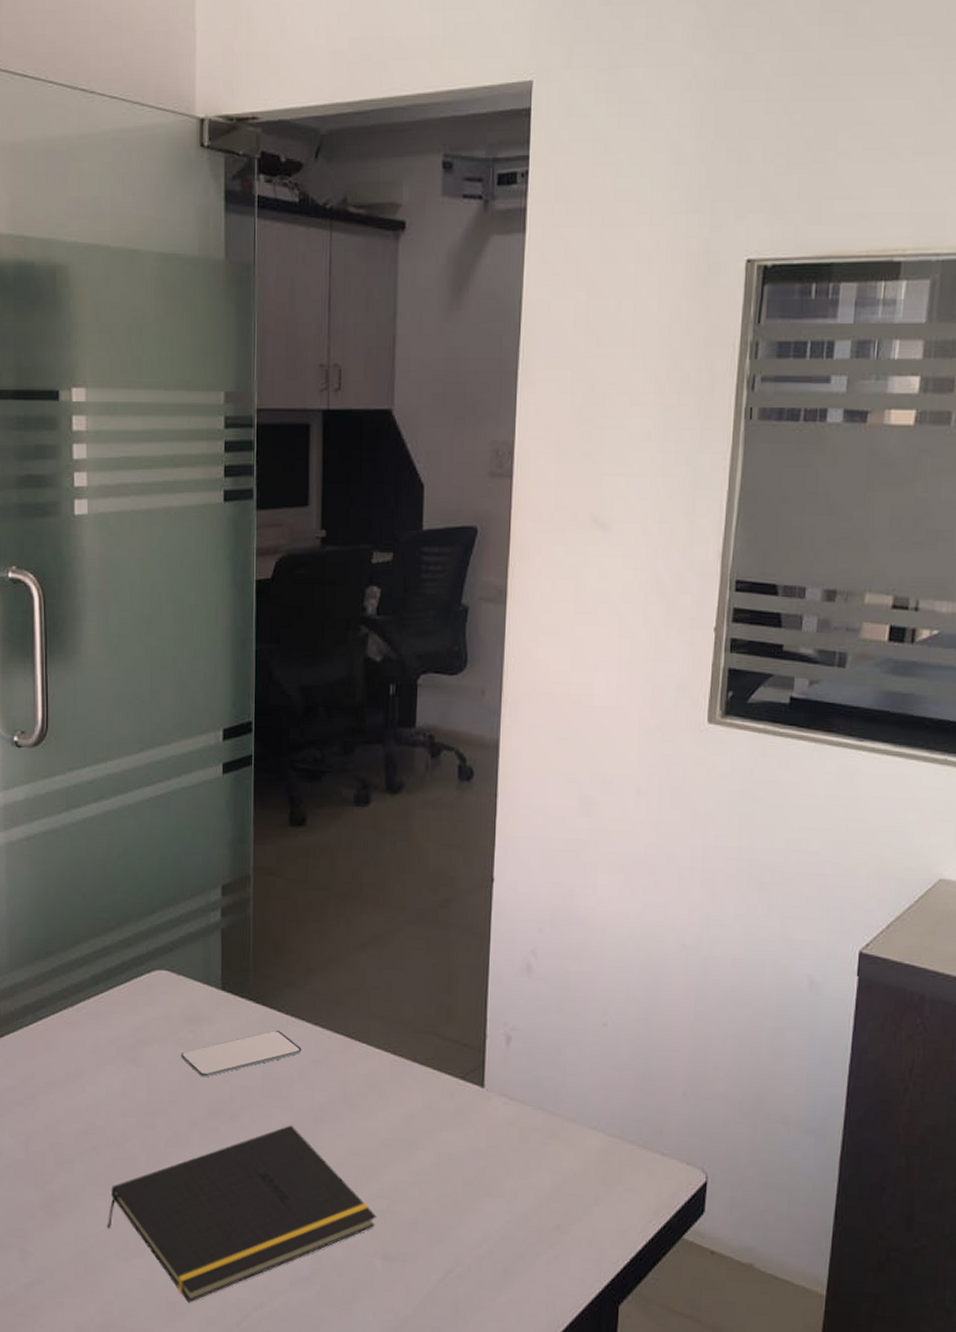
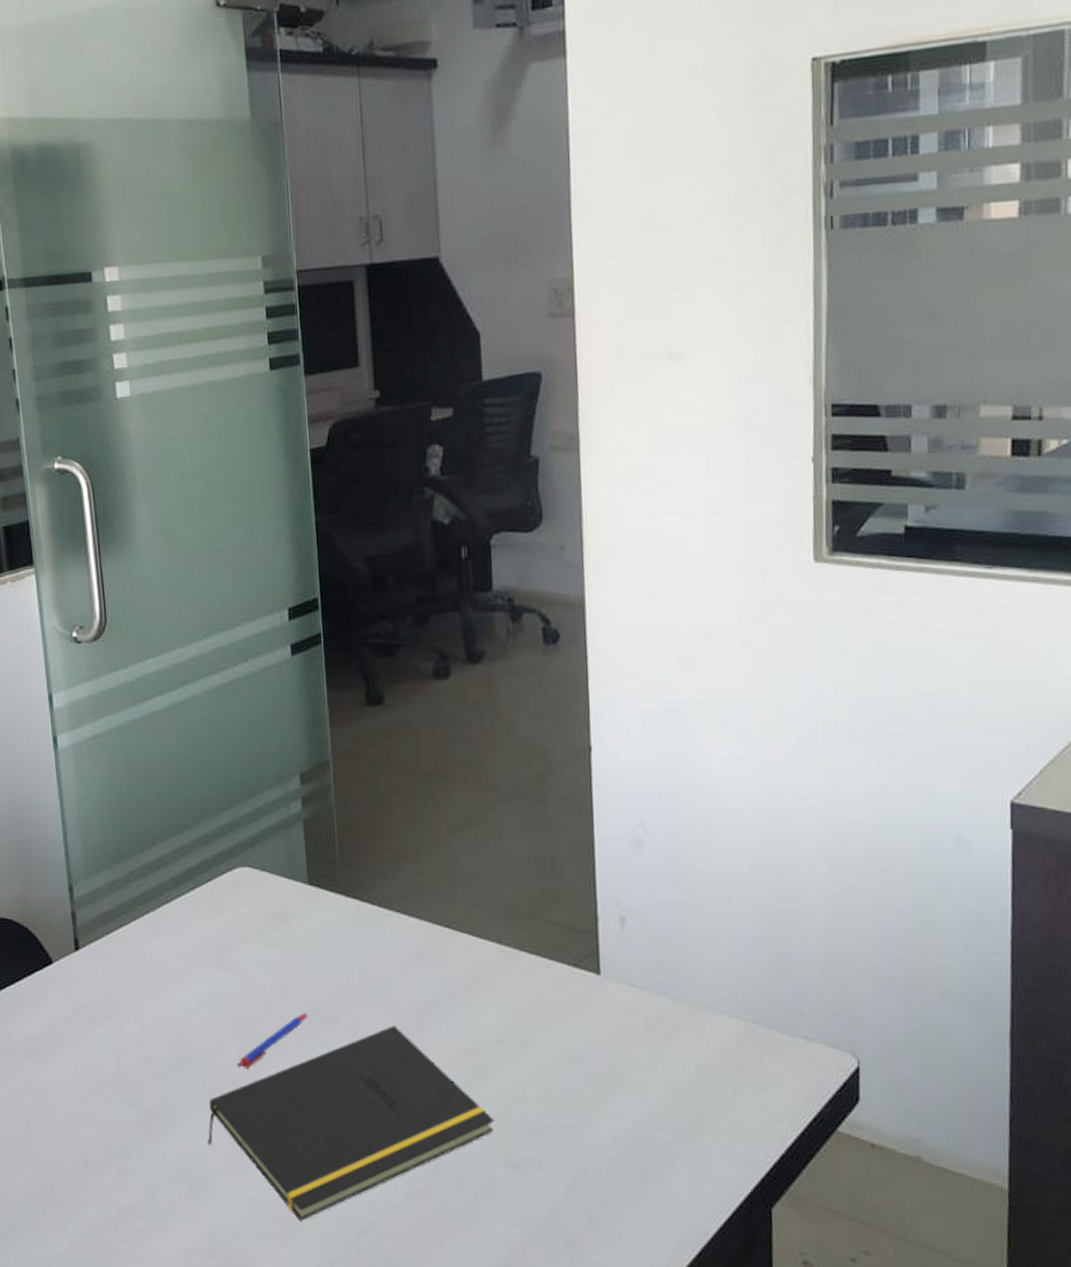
pen: none [140,1109,211,1159] -> present [236,1012,308,1068]
smartphone: present [181,1029,302,1078] -> none [271,924,399,979]

